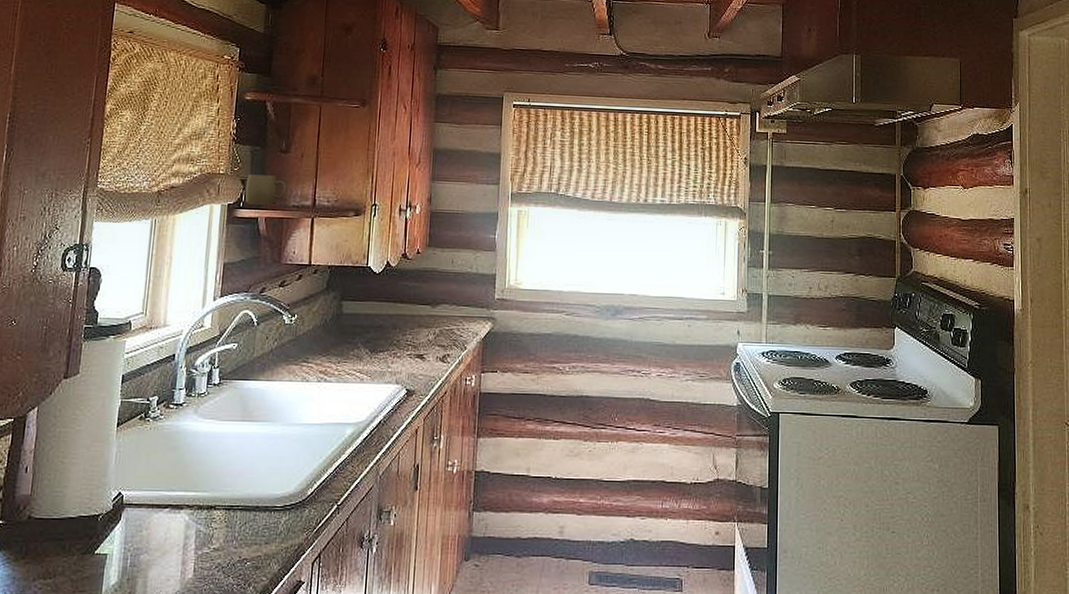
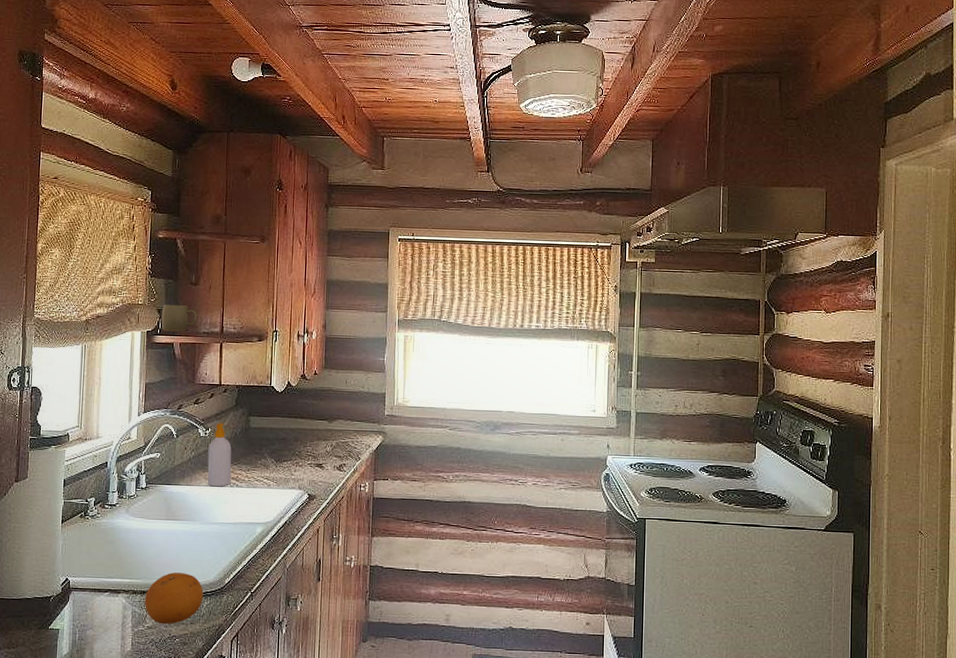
fruit: none [211,483,282,545] -> present [144,572,204,625]
soap bottle: none [291,308,320,382] -> present [207,423,232,487]

